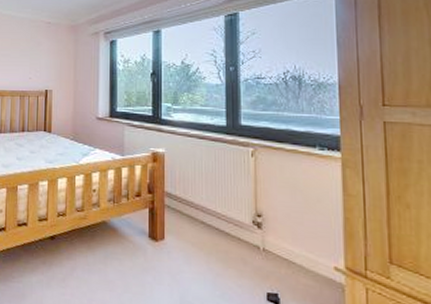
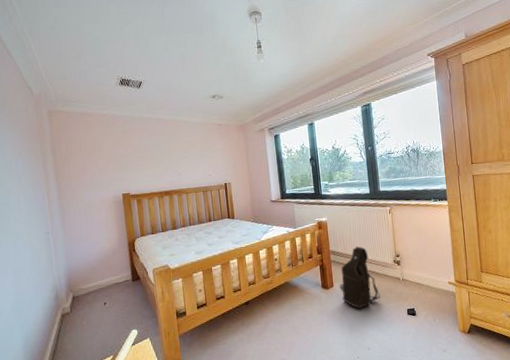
shoulder bag: none [172,192,230,277] -> present [339,246,381,309]

